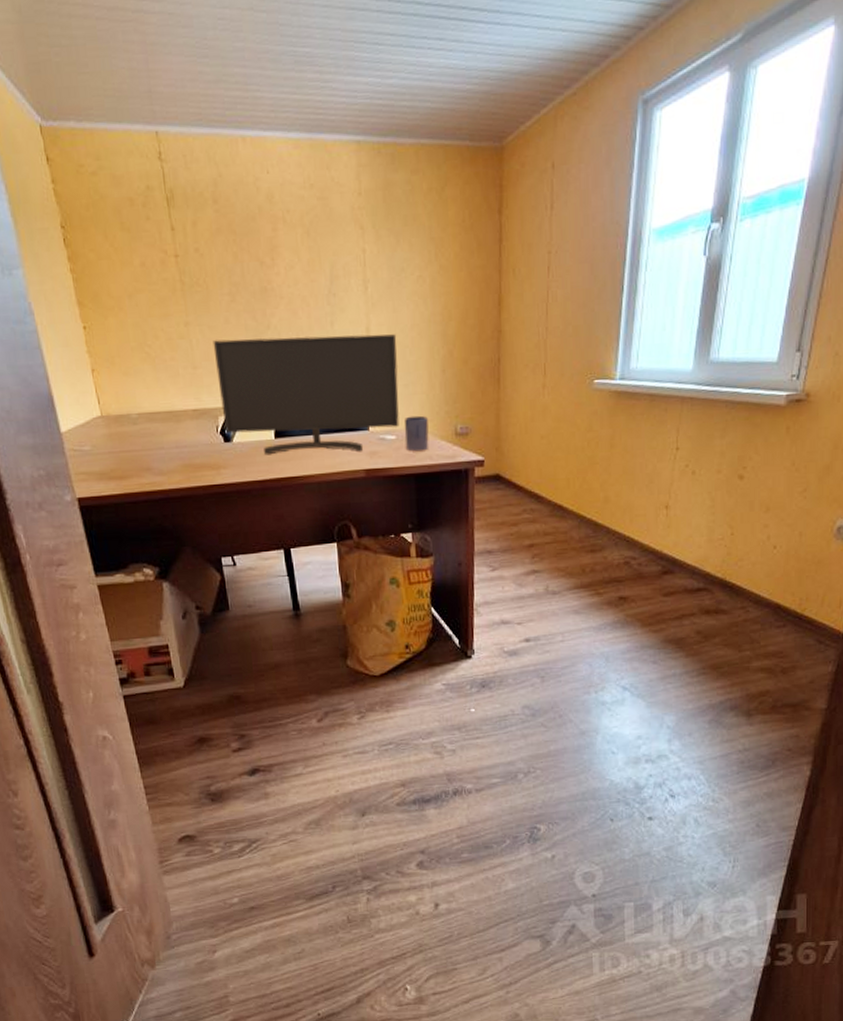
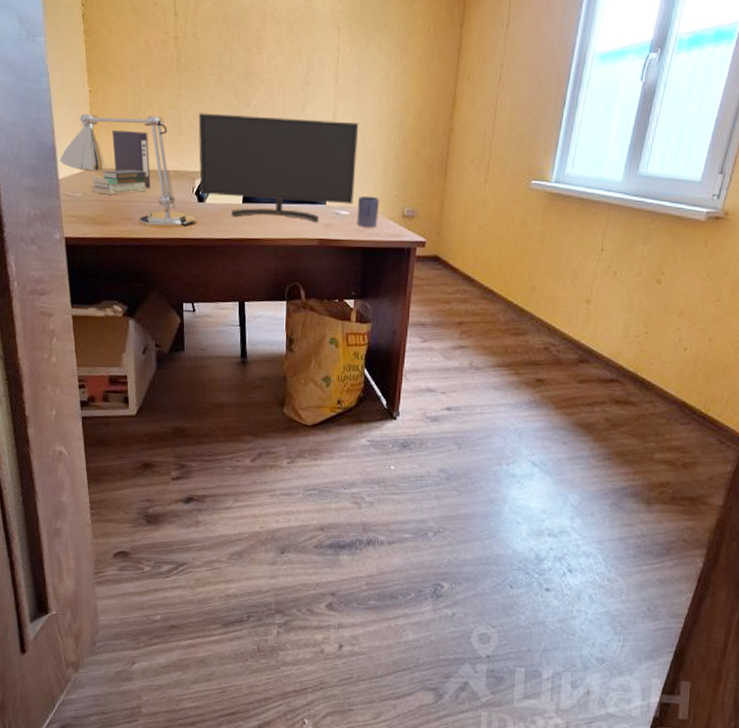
desk lamp: none [59,348,227,476] -> present [59,114,198,228]
books: none [98,412,165,445] -> present [91,169,148,195]
binder: none [116,368,168,433] -> present [112,131,151,189]

